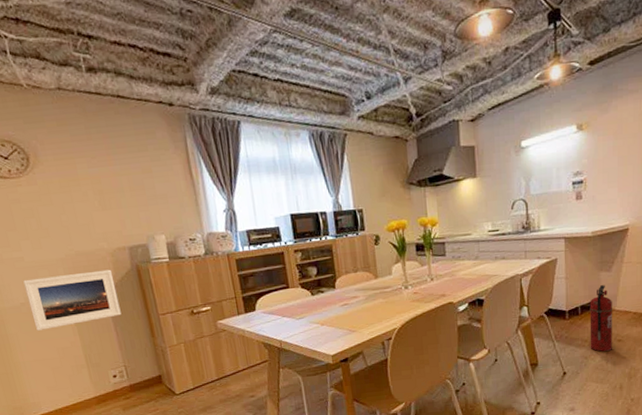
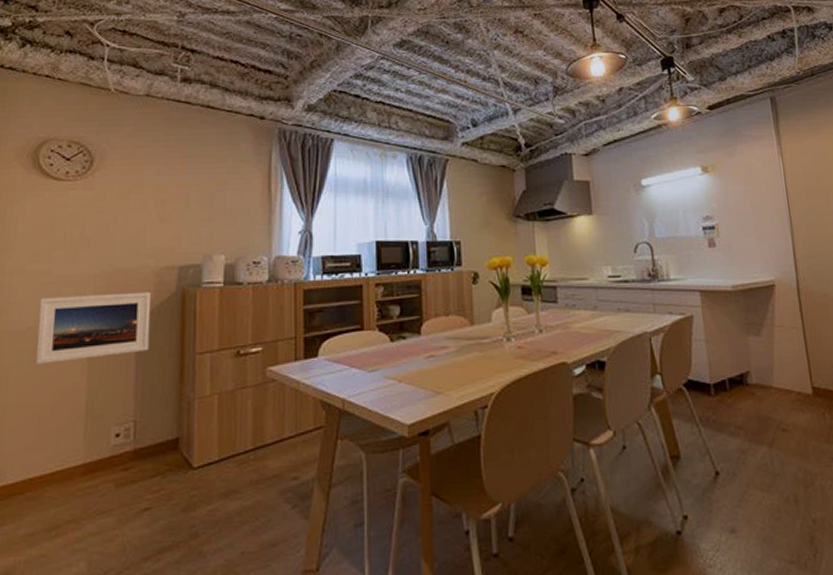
fire extinguisher: present [590,285,612,352] -> none [739,353,776,446]

